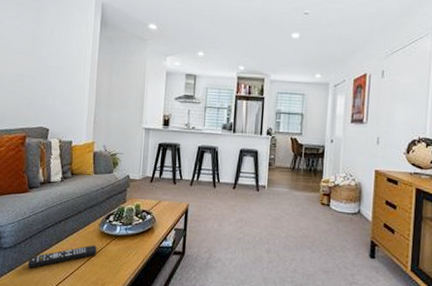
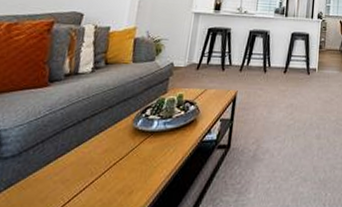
remote control: present [27,245,97,269] -> none [33,145,128,182]

